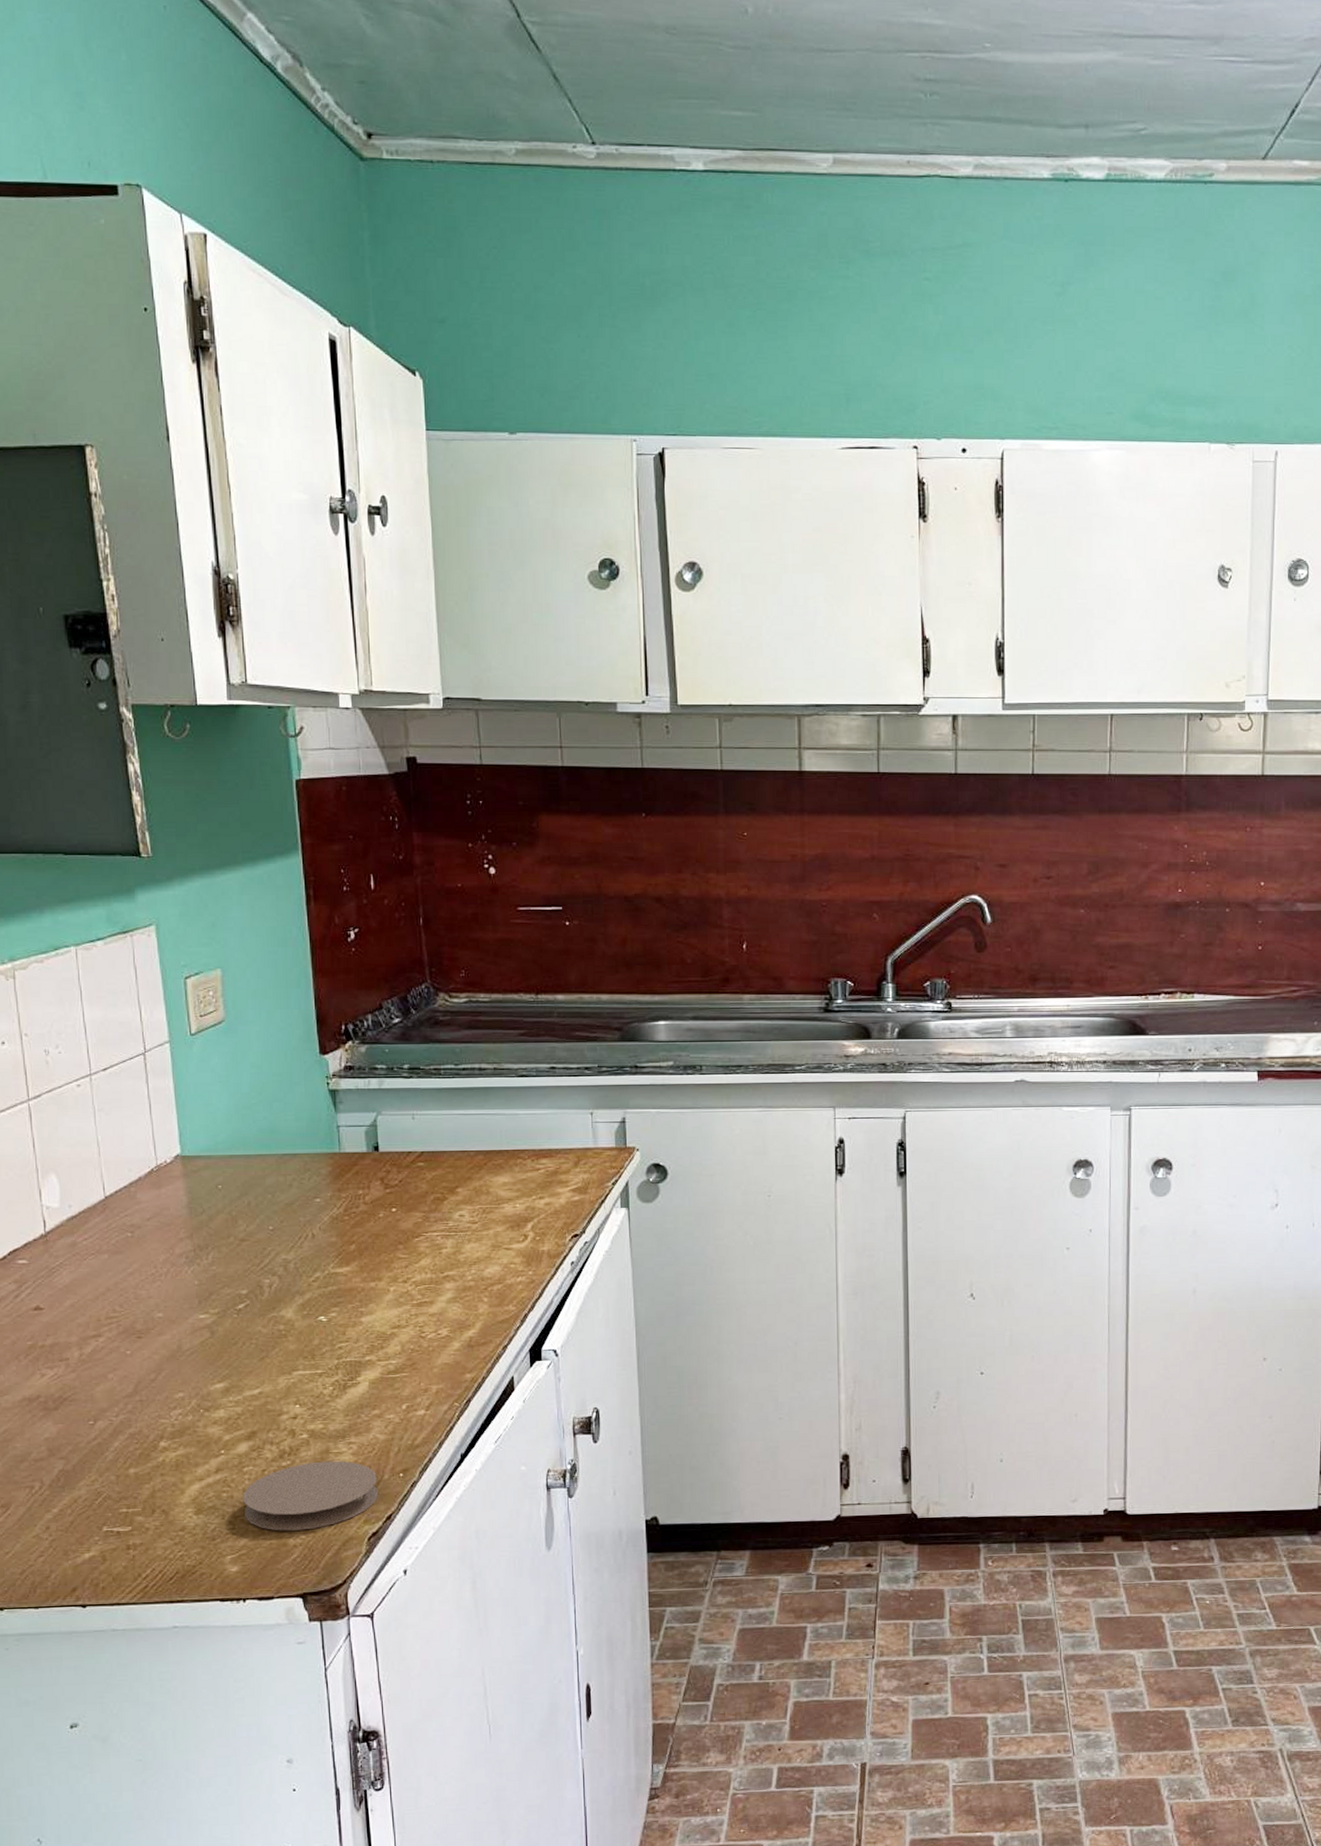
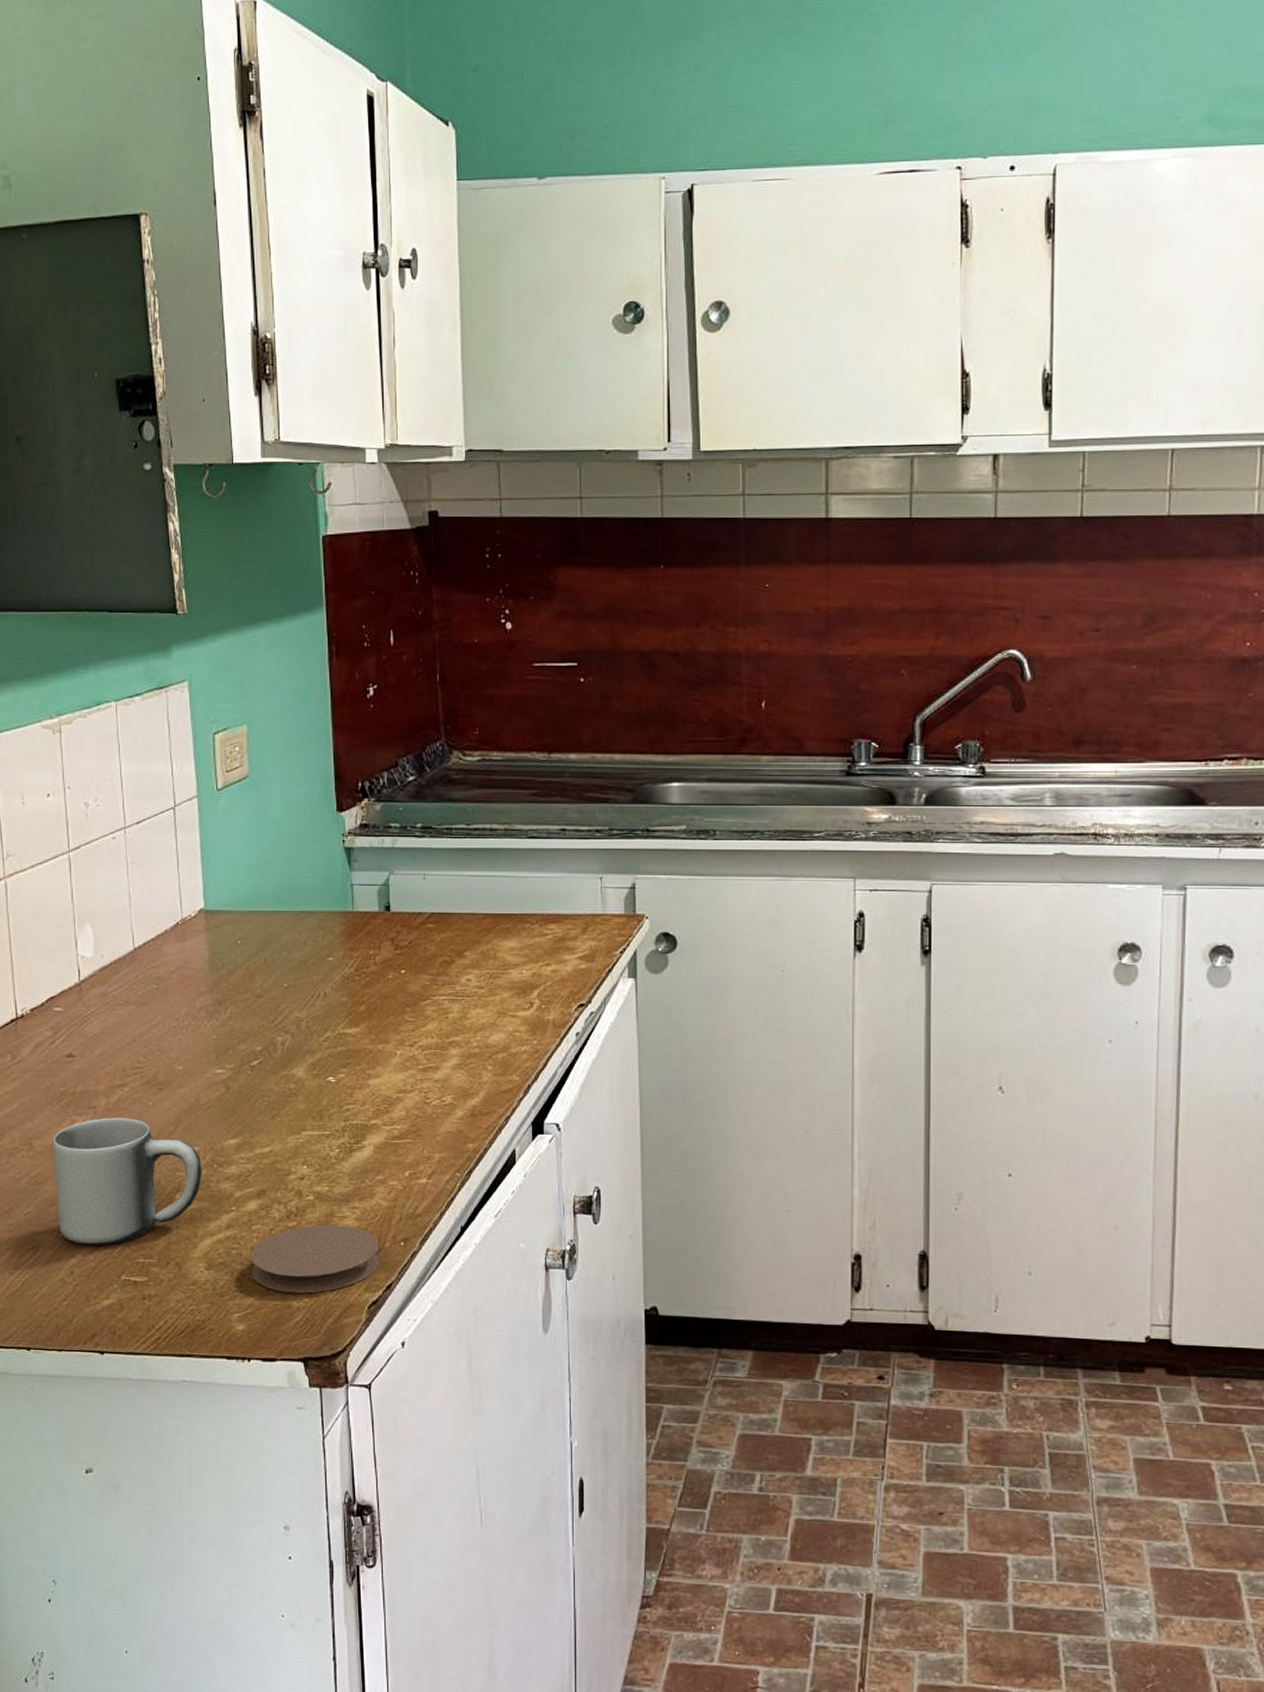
mug: none [21,1368,188,1499] -> present [53,1117,202,1246]

